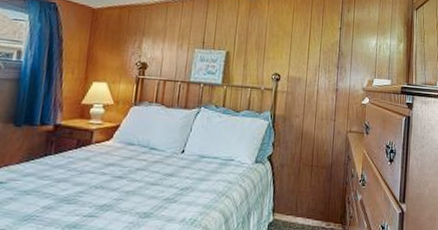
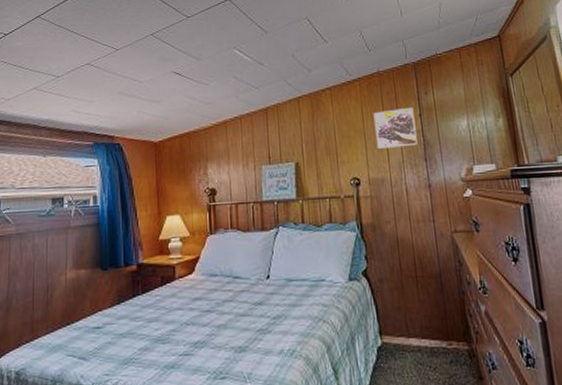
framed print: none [300,19,336,54] -> present [373,108,418,149]

